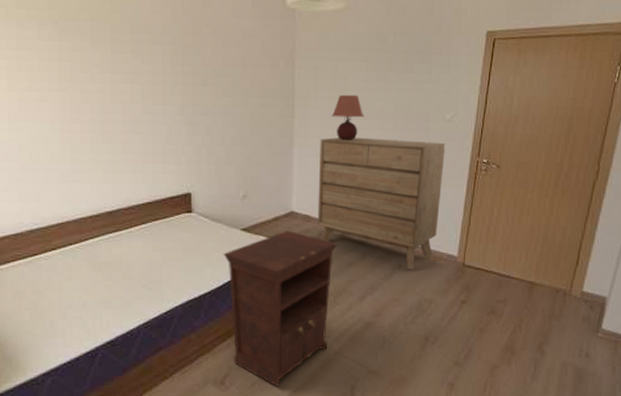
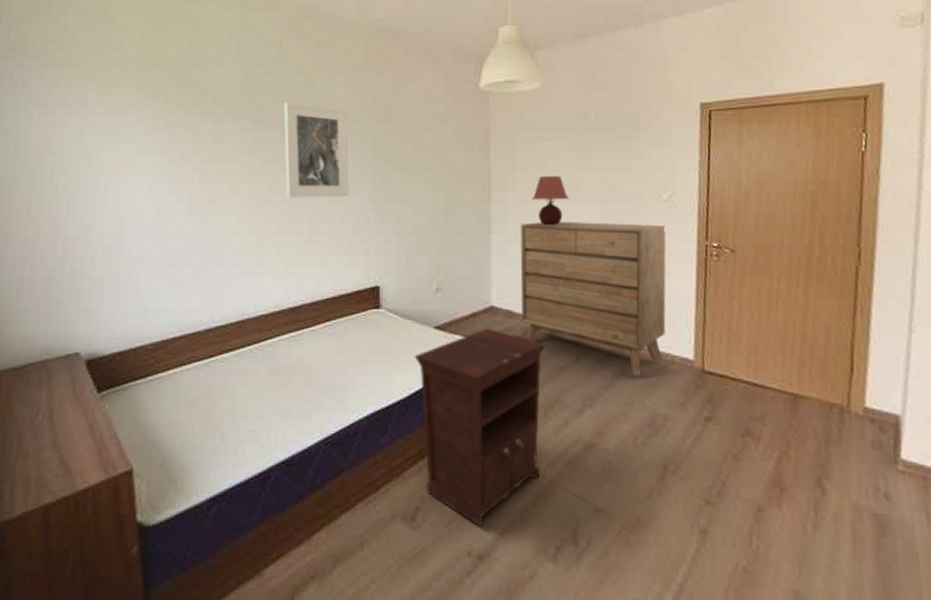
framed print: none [91,9,160,109] -> present [284,102,350,197]

